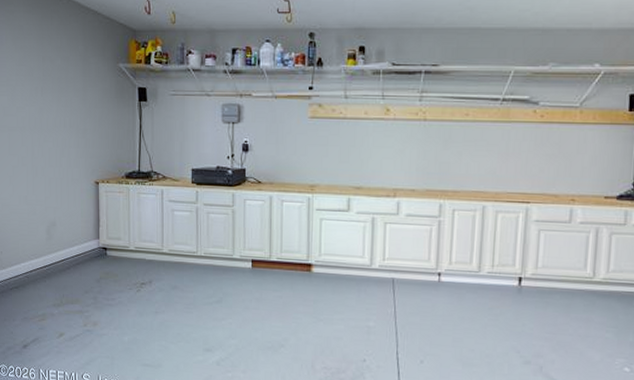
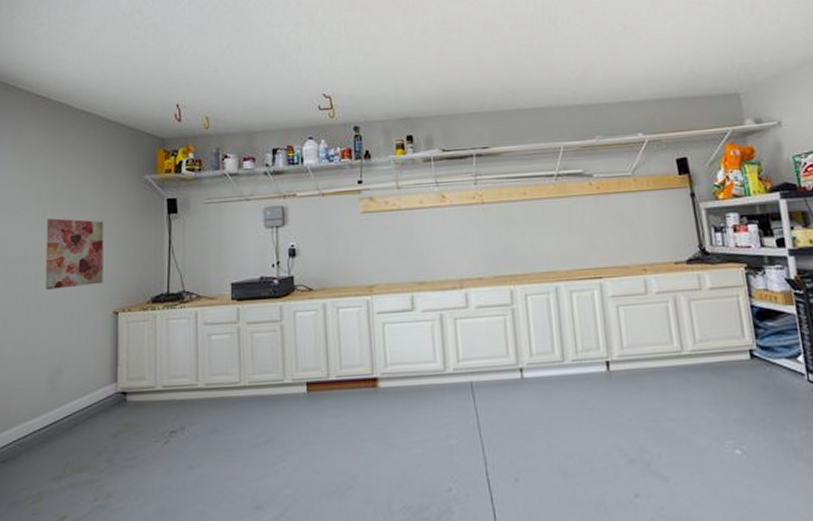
wall art: none [38,96,86,158] -> present [45,218,104,290]

